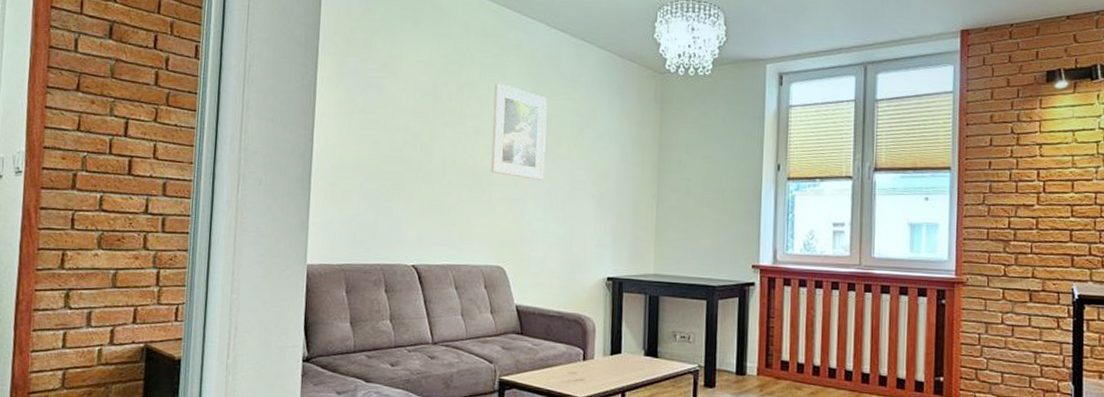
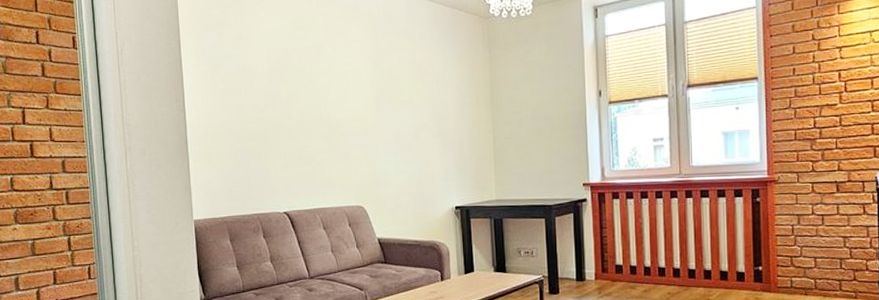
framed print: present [491,83,548,180] -> none [338,42,391,127]

